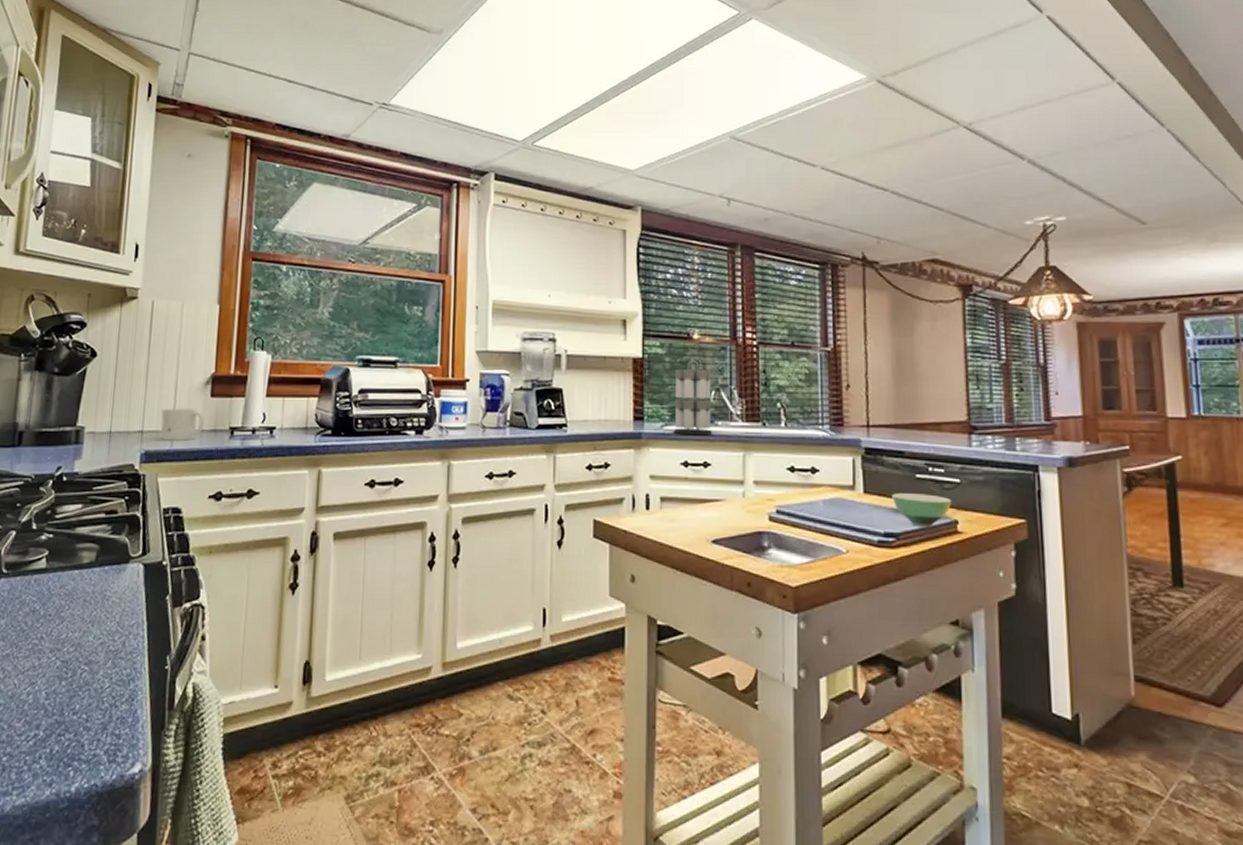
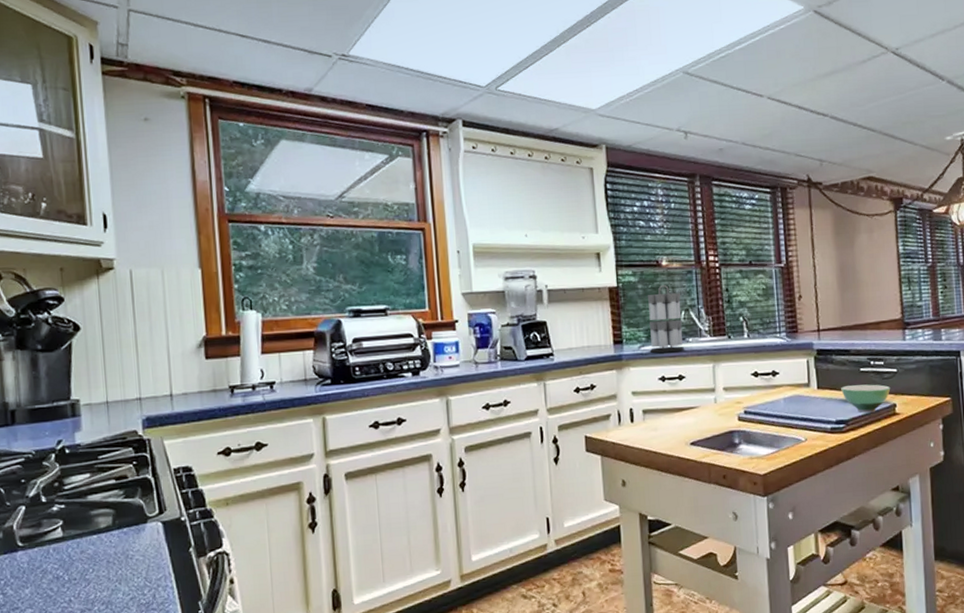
mug: present [160,408,204,441] -> none [157,371,203,405]

